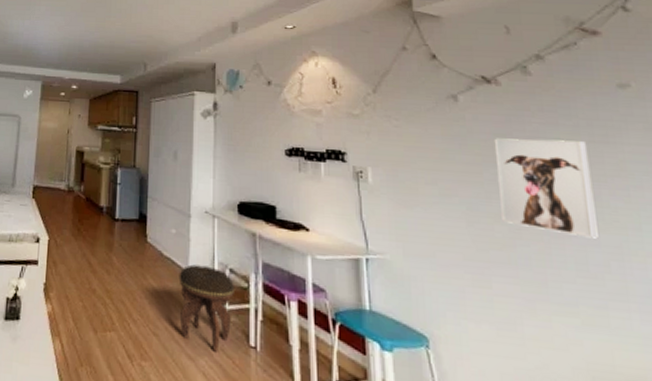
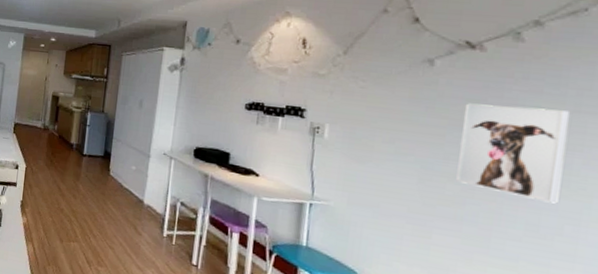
footstool: present [178,264,234,354] -> none [132,196,184,267]

